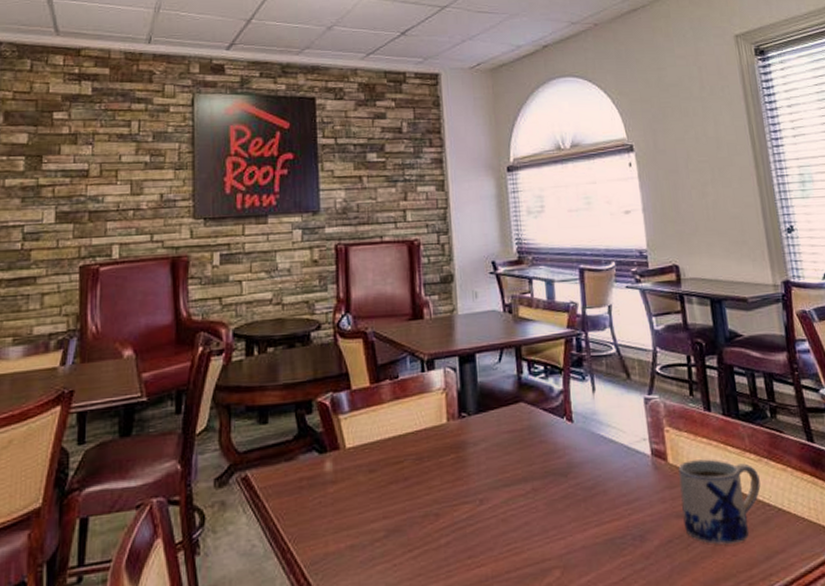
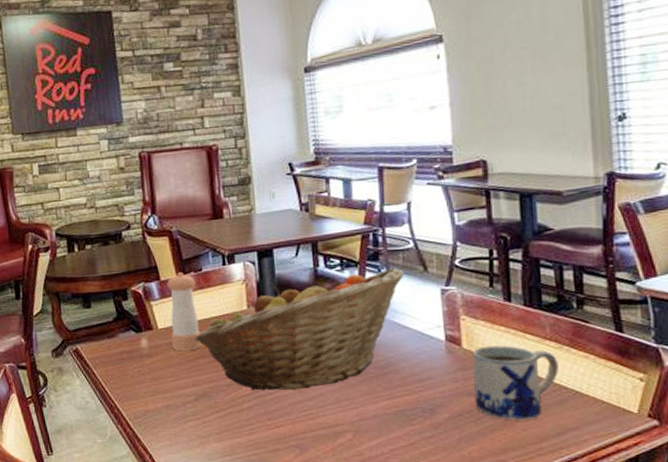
pepper shaker: none [358,380,395,475] -> present [167,273,202,351]
fruit basket: none [387,374,608,523] -> present [195,267,405,391]

